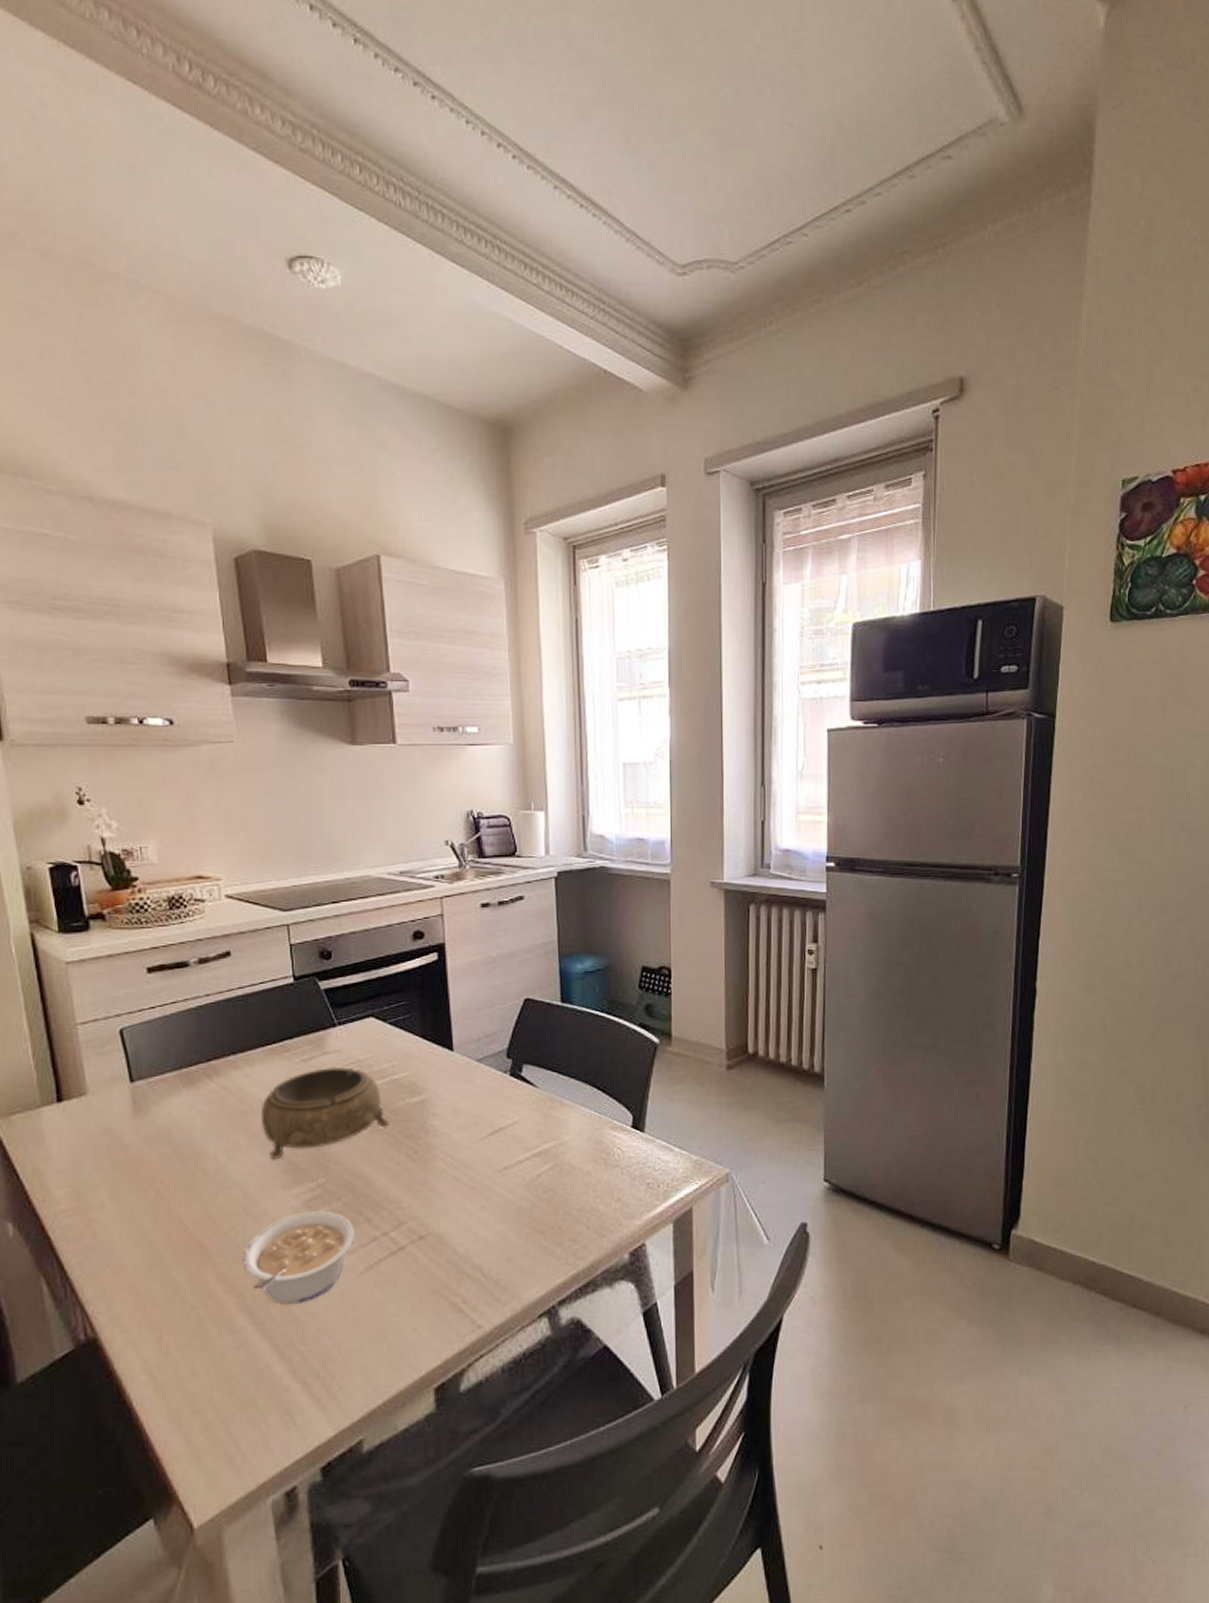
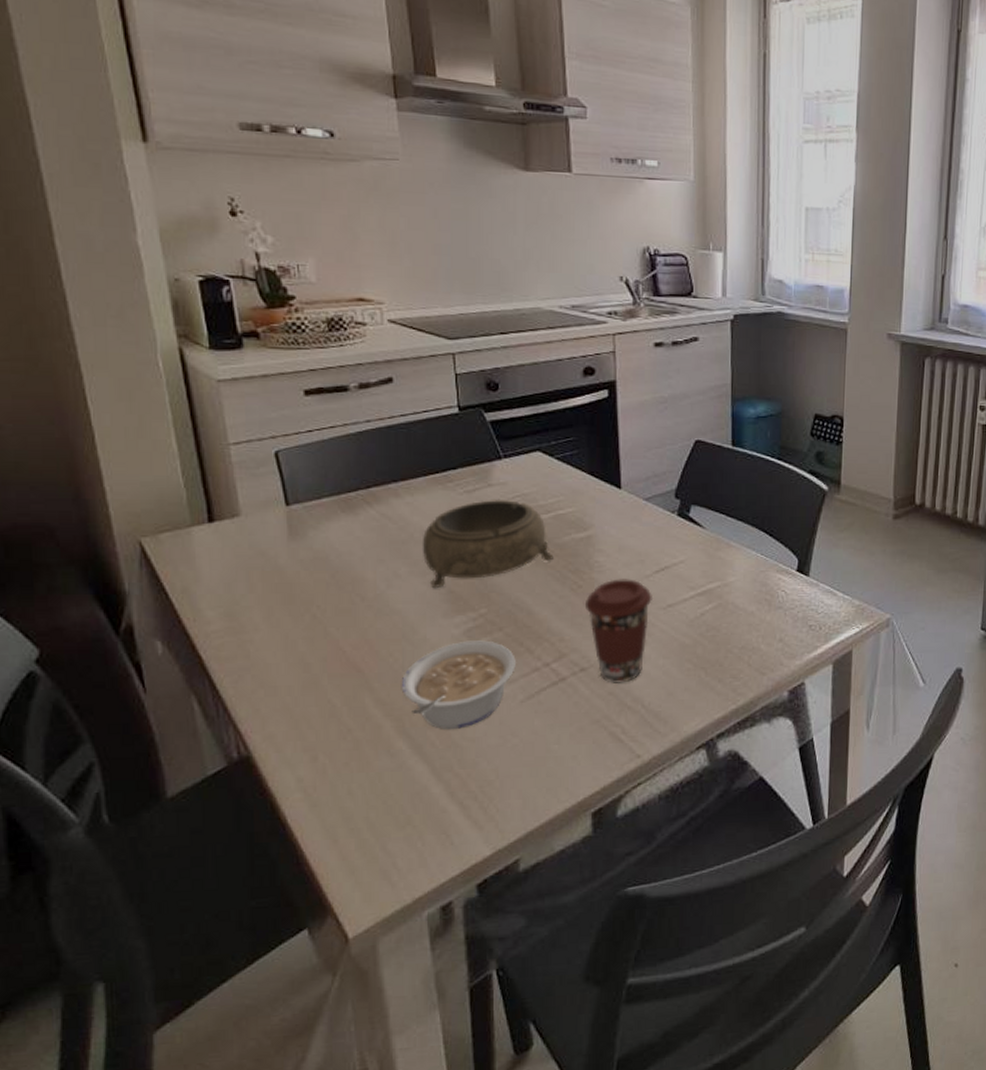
coffee cup: none [420,1142,489,1251] -> present [584,579,654,683]

